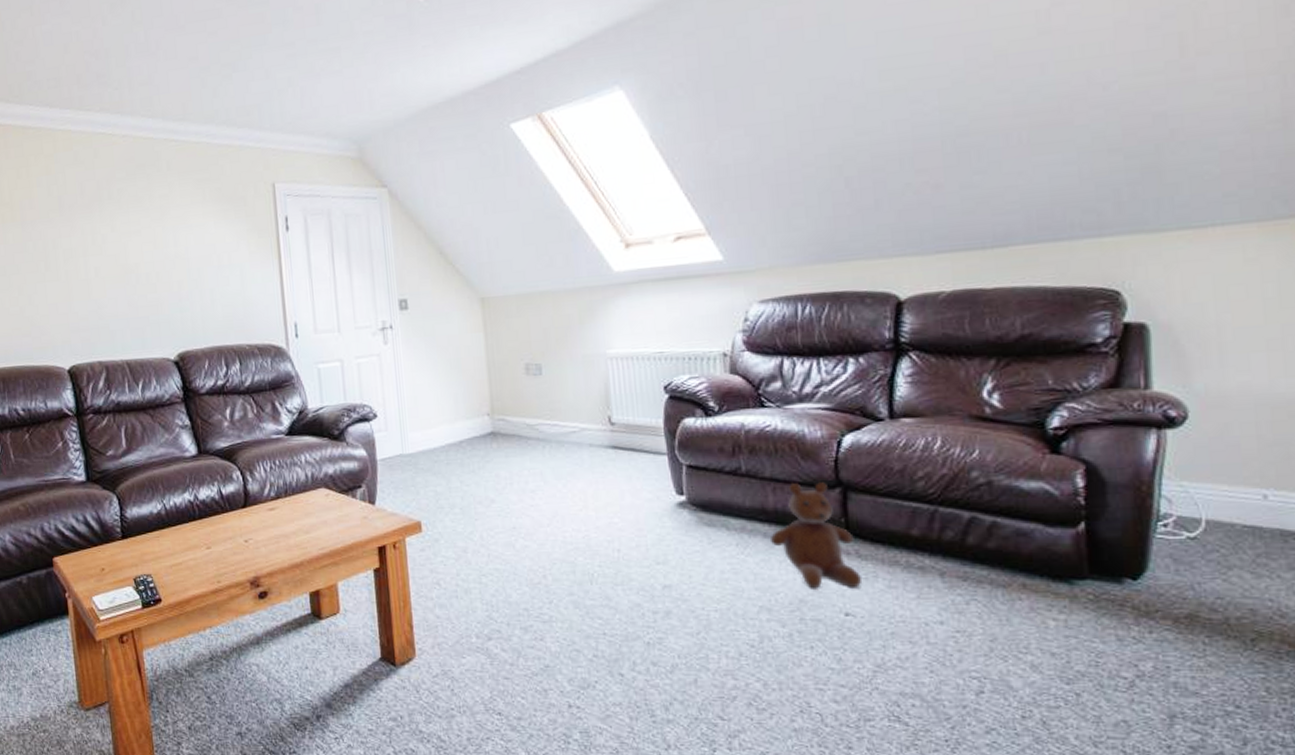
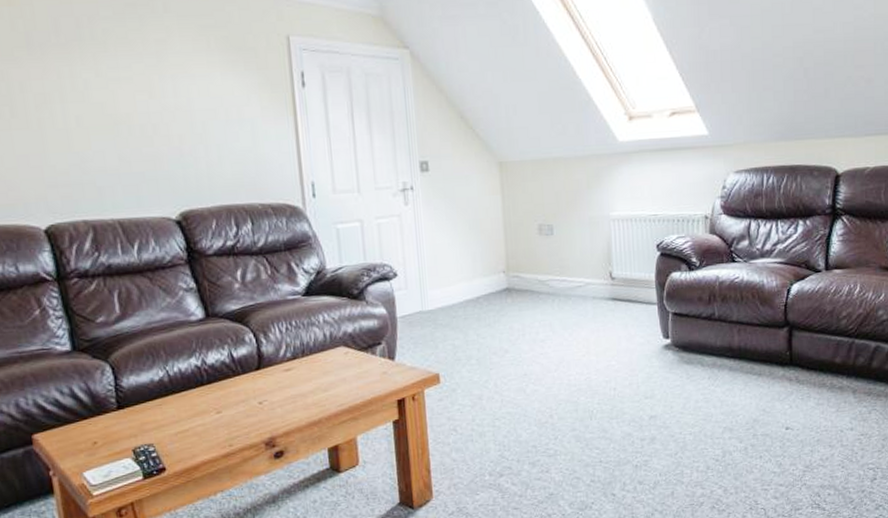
teddy bear: present [769,482,863,588] -> none [734,323,800,409]

